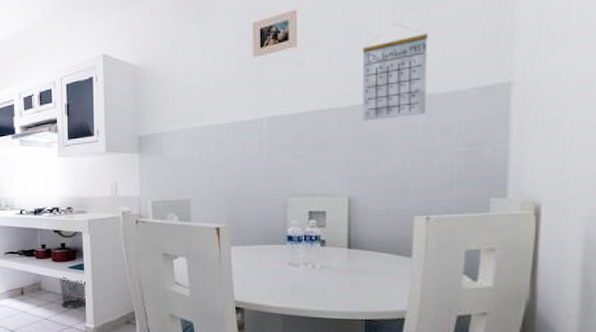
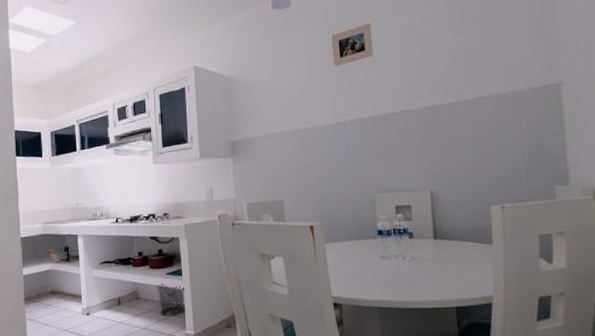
calendar: present [362,24,428,121] -> none [431,34,491,121]

